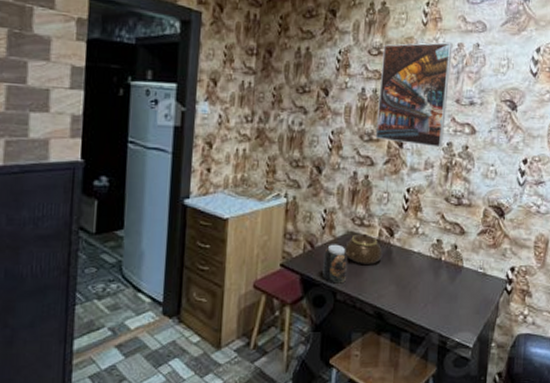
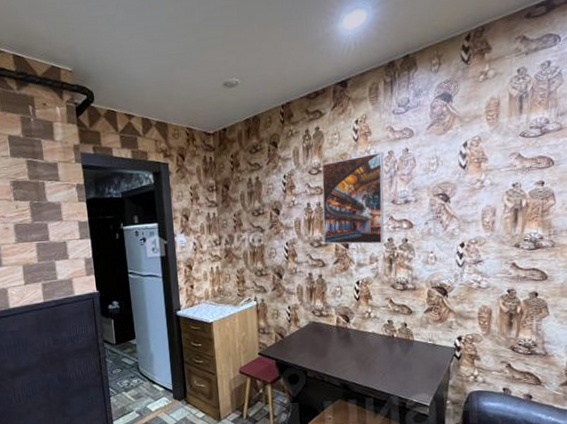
jar: present [322,244,349,284] -> none [292,333,314,364]
teapot: present [345,233,383,264] -> none [309,322,342,347]

